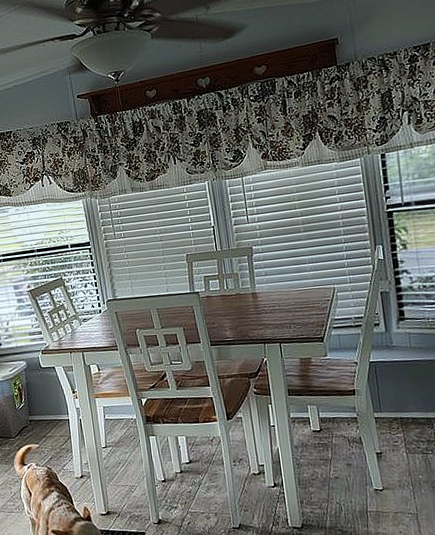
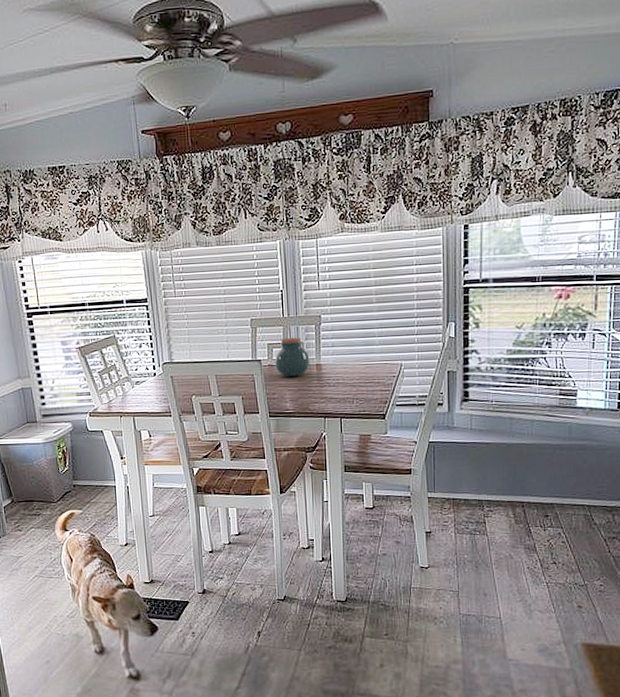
jar: none [211,268,246,307] -> present [275,337,310,377]

